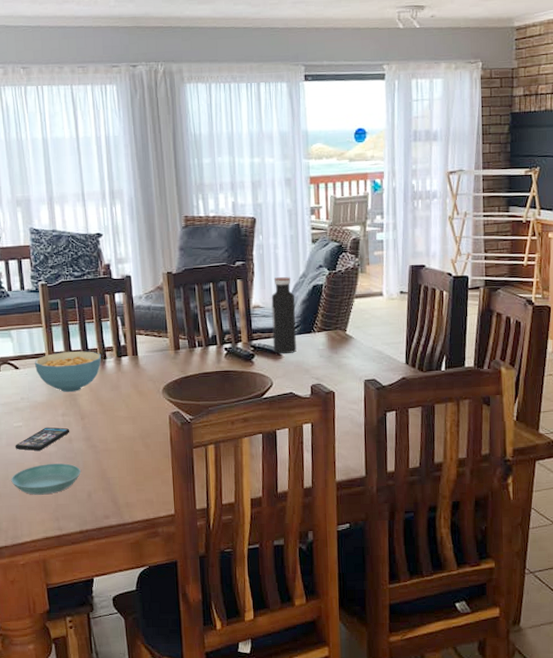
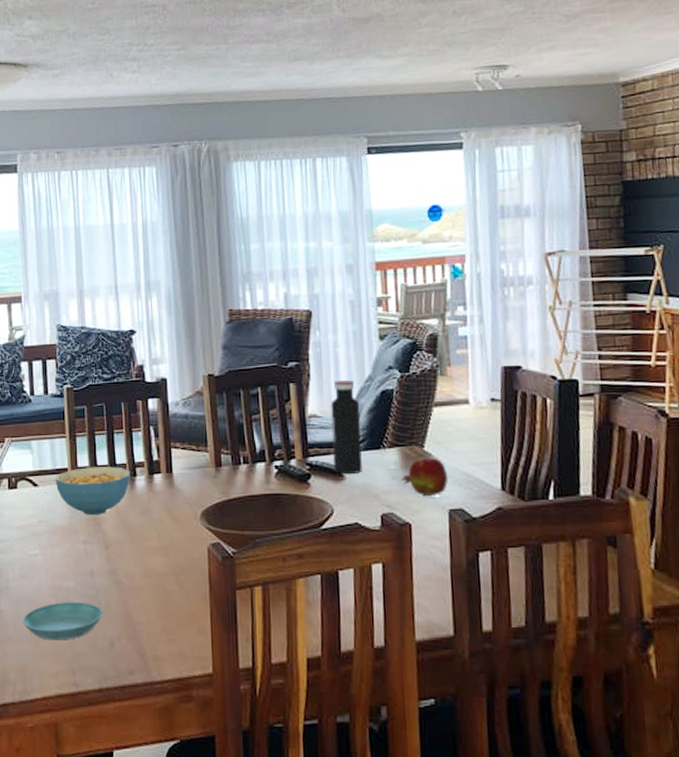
smartphone: present [15,427,70,451] -> none [29,556,92,585]
fruit: none [327,339,365,371] -> present [401,457,449,497]

